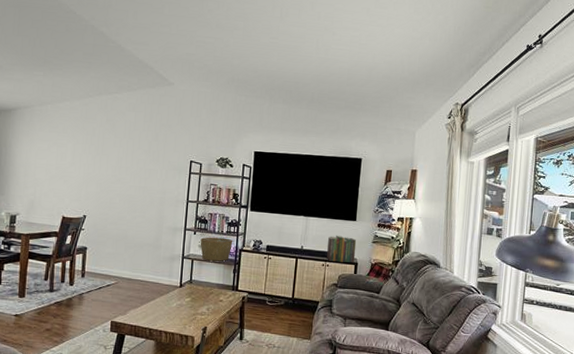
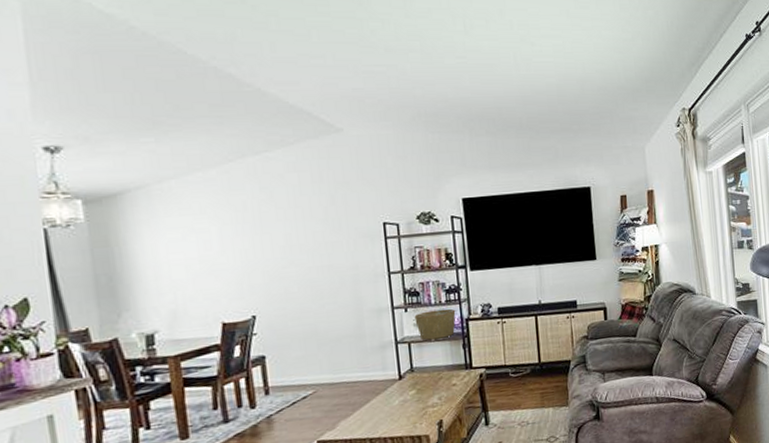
books: present [327,235,357,263] -> none [568,279,603,312]

